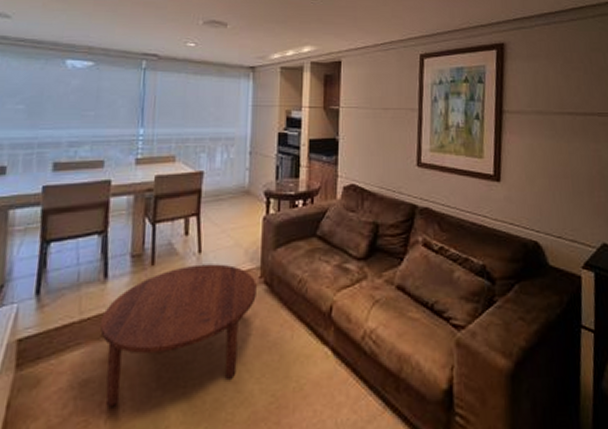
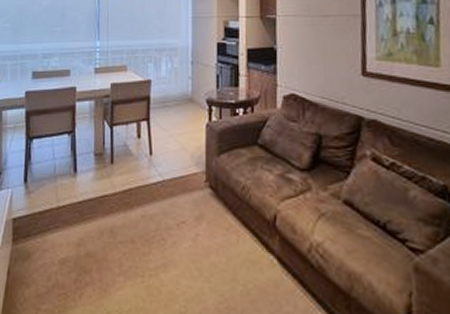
coffee table: present [100,264,257,408] -> none [73,165,203,286]

